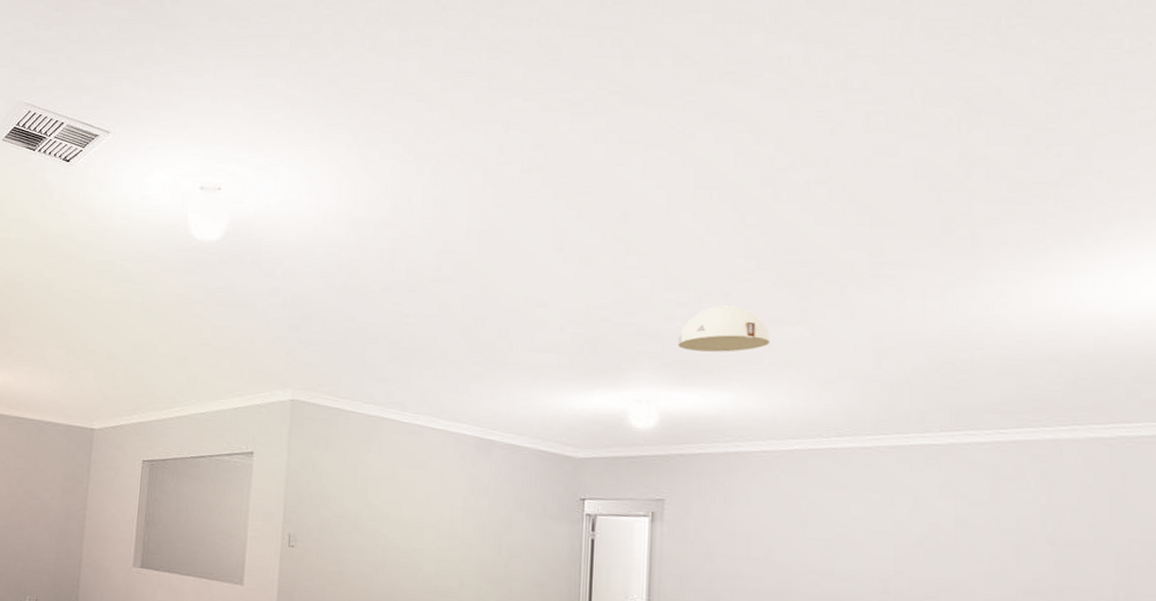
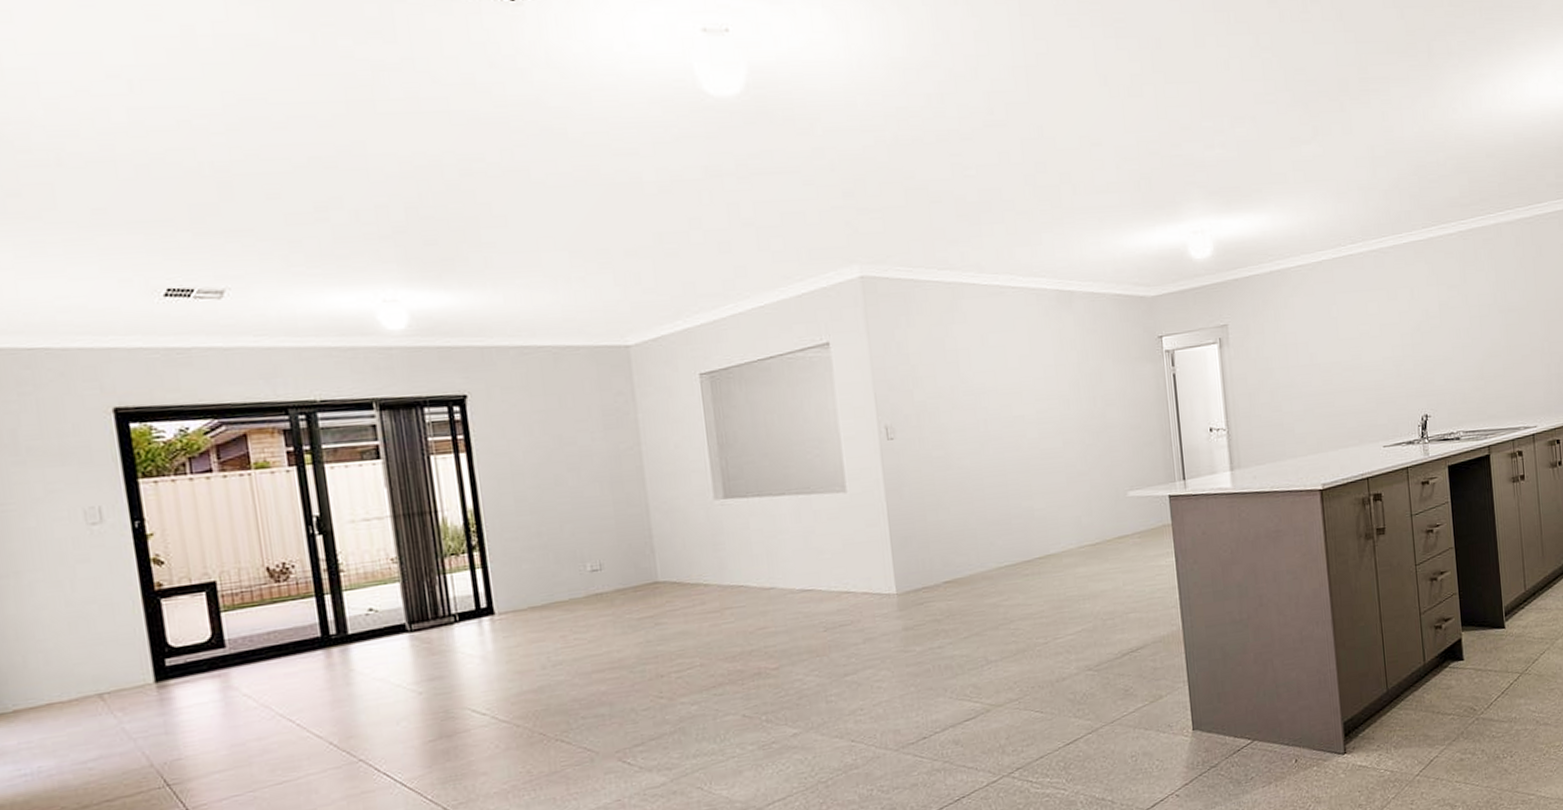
ceiling light: present [678,305,771,352] -> none [1219,129,1293,177]

